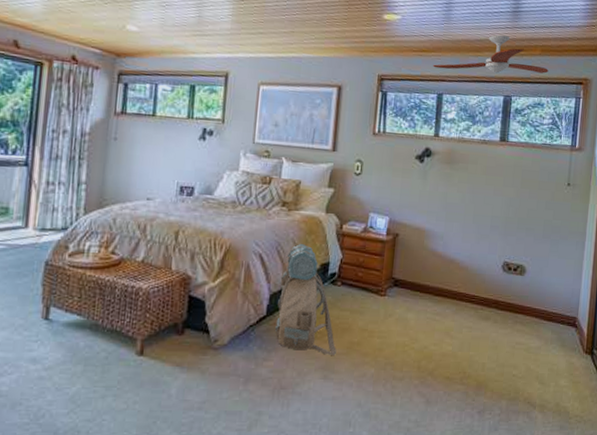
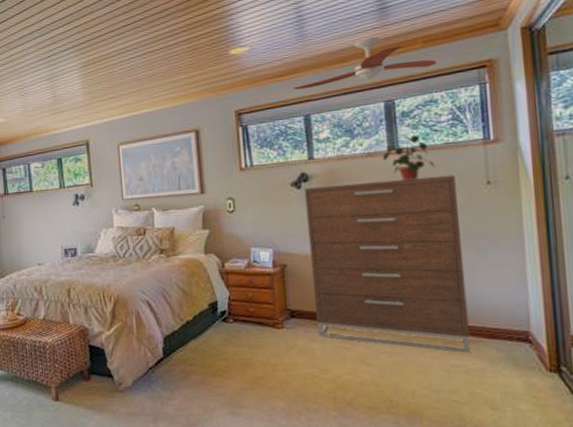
backpack: present [275,243,336,355] -> none [171,286,240,391]
dresser: none [415,163,546,333] -> present [305,175,471,354]
potted plant: none [494,131,533,172] -> present [382,135,435,181]

